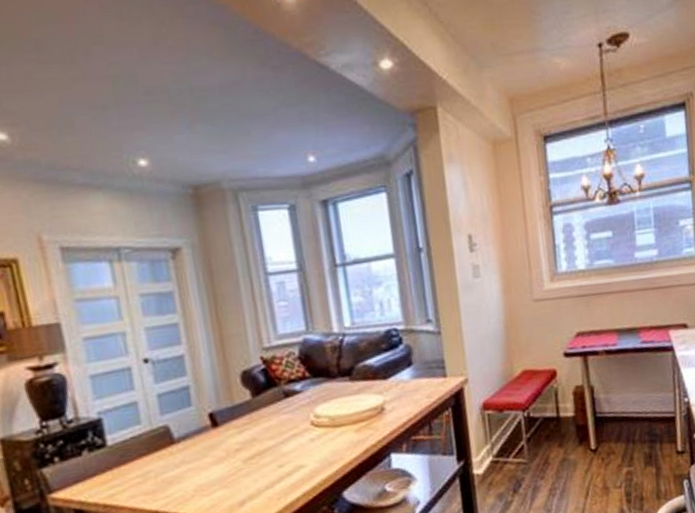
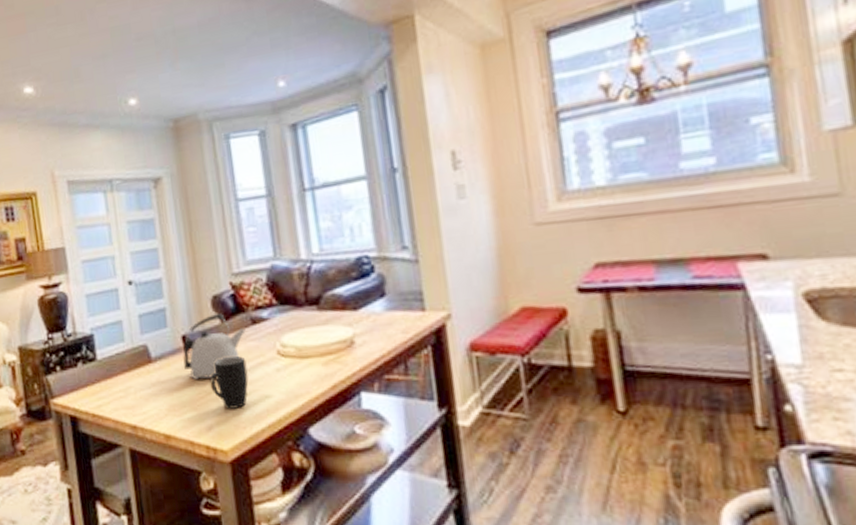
kettle: none [210,387,278,458] -> present [183,312,246,380]
mug: none [240,429,283,483] -> present [209,355,249,409]

